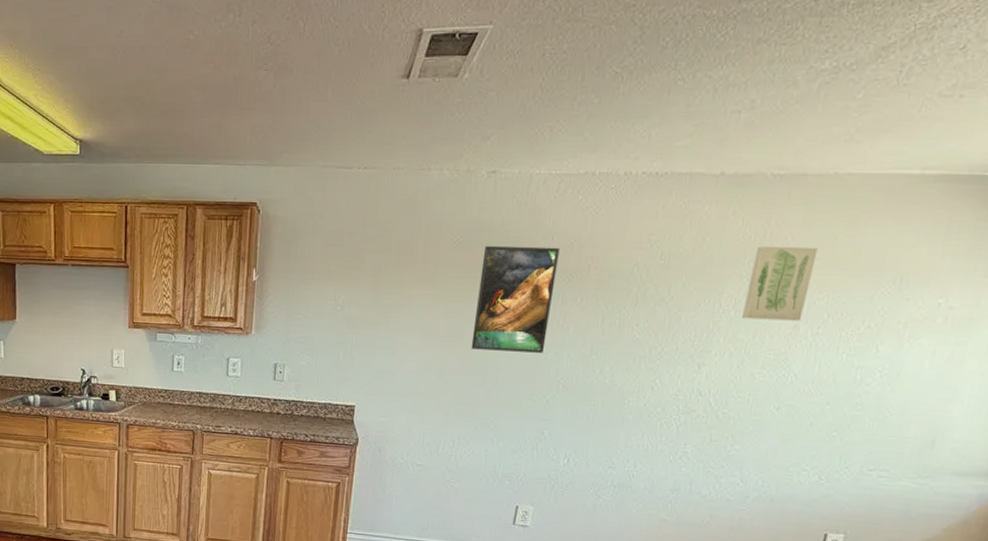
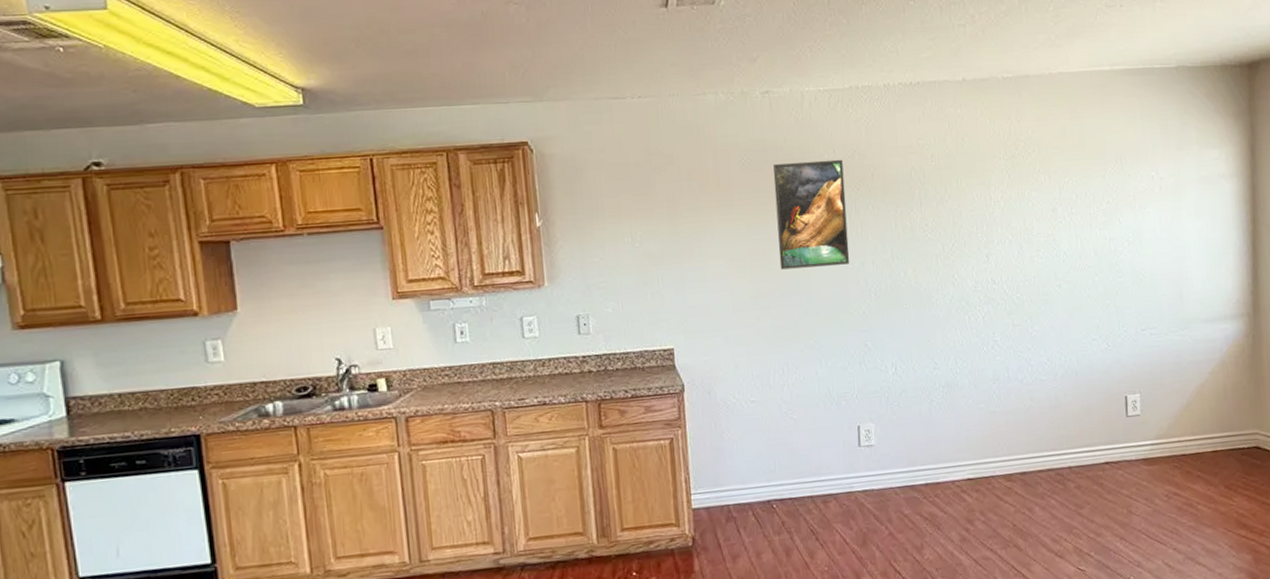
wall art: present [742,245,818,321] -> none [1006,138,1057,208]

